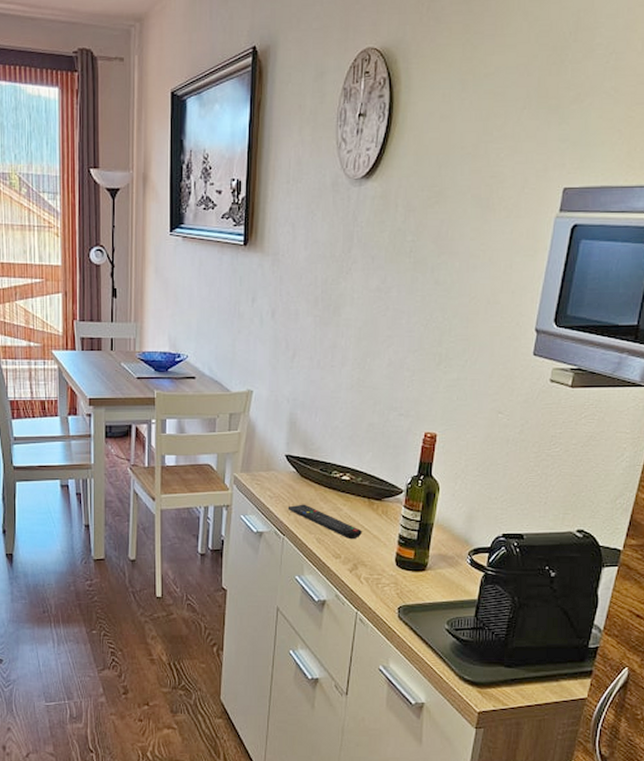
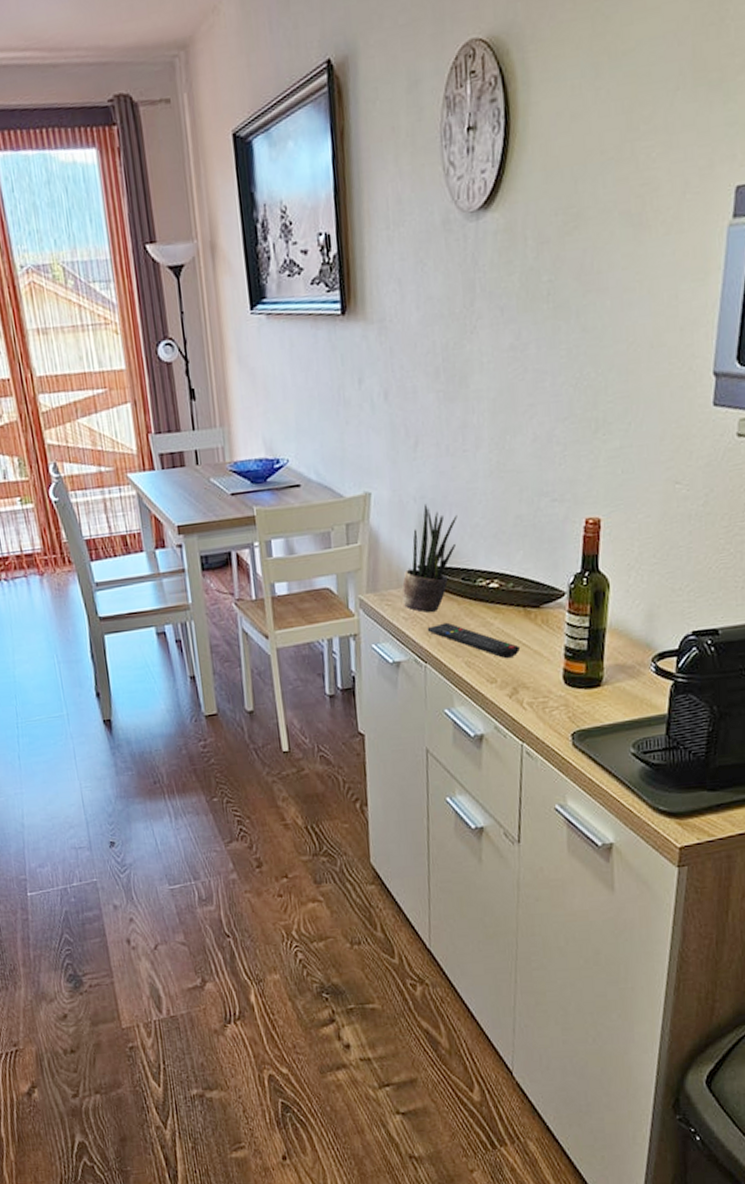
potted plant: none [270,405,322,495] -> present [401,503,458,613]

